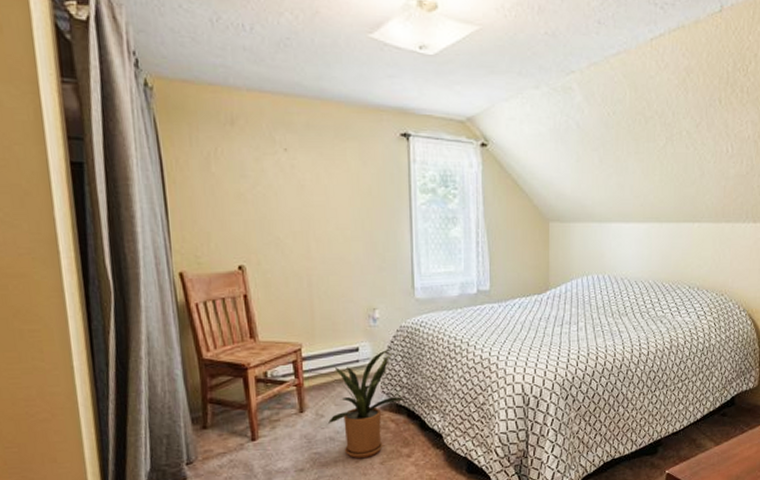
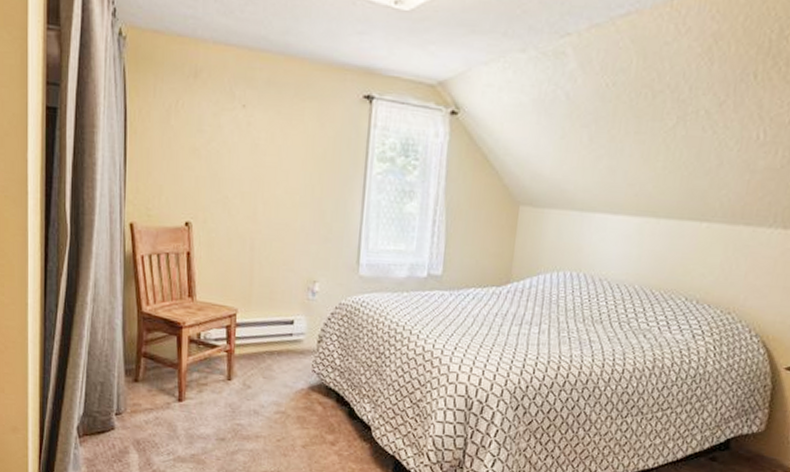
house plant: present [306,348,406,459] -> none [238,325,337,439]

